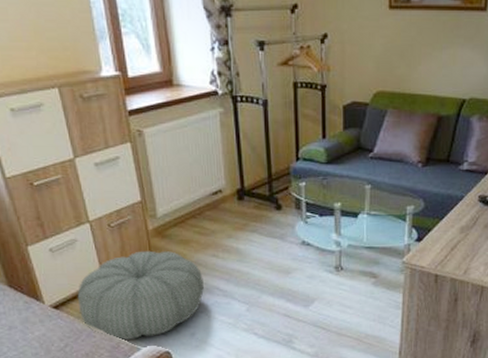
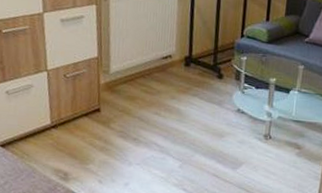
pouf: present [77,250,204,340] -> none [24,102,144,183]

